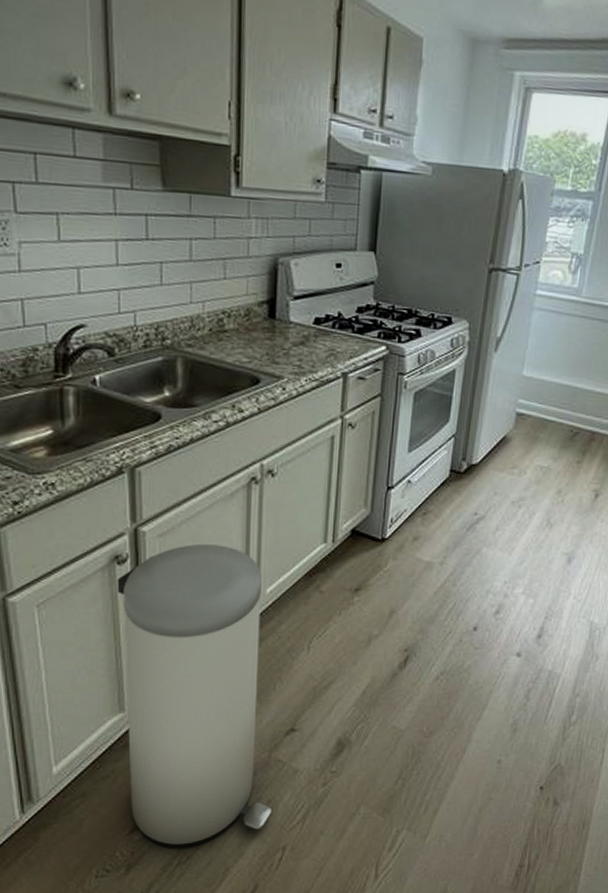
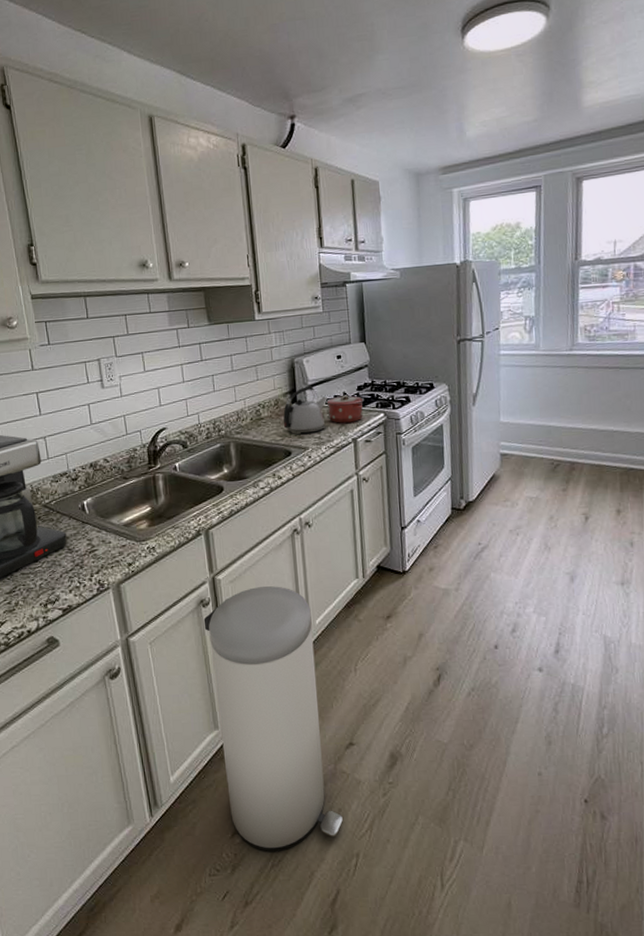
kettle: none [253,296,316,359] -> present [283,385,327,435]
casserole: none [313,315,364,353] -> present [325,394,365,424]

